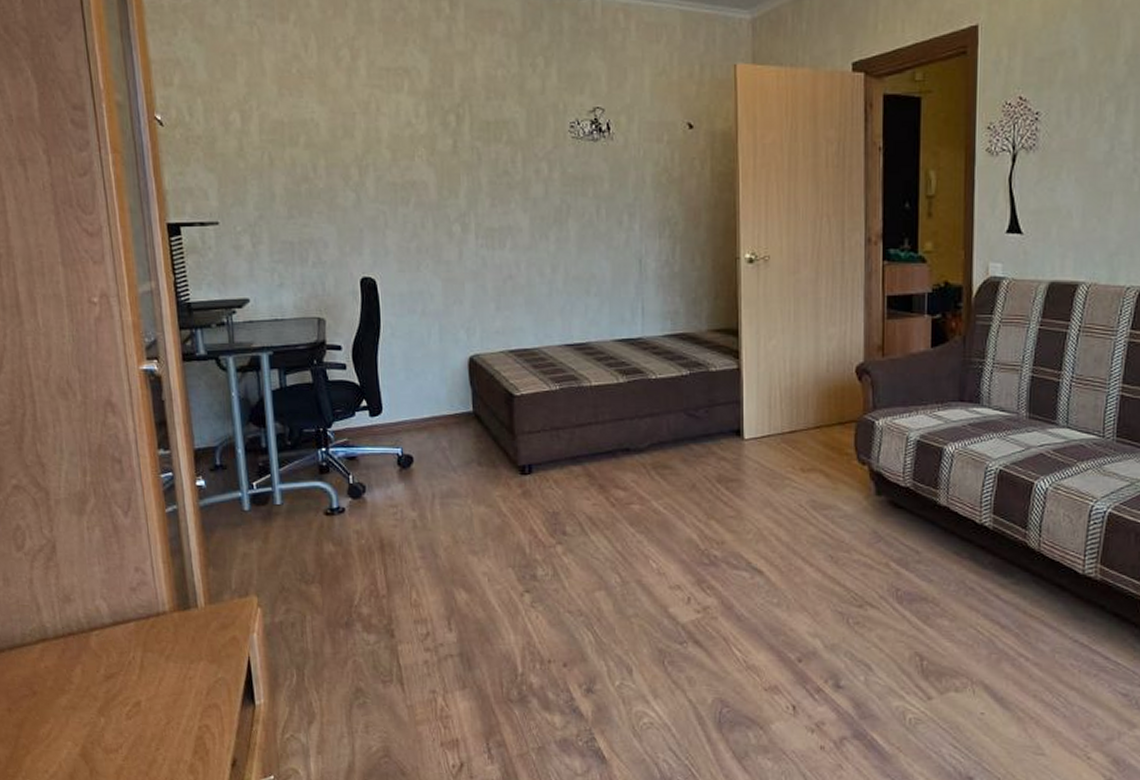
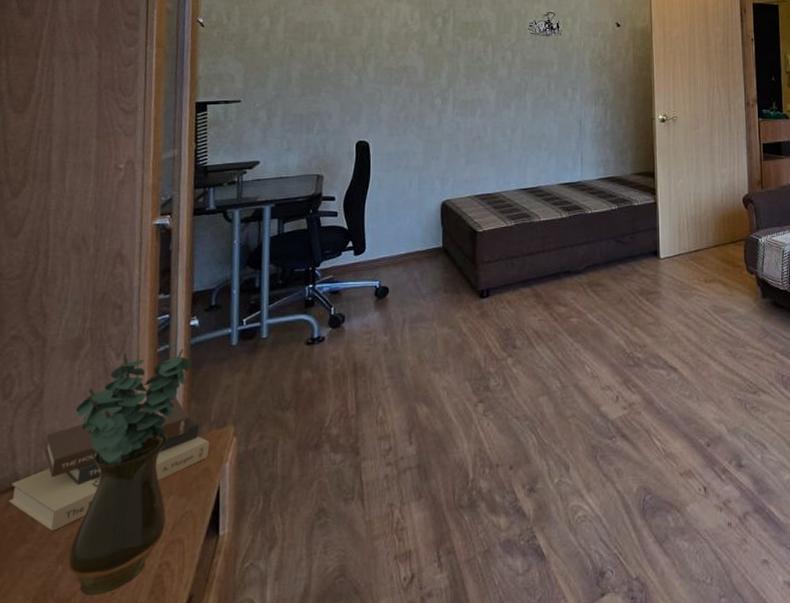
books: none [41,561,234,685] -> present [9,397,210,531]
vase: none [91,510,204,748] -> present [68,349,192,595]

